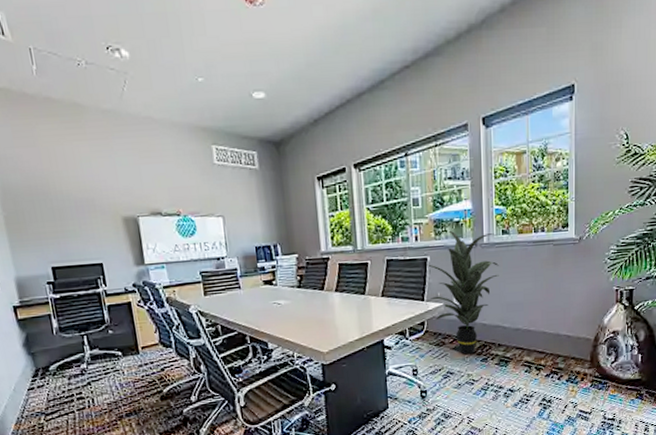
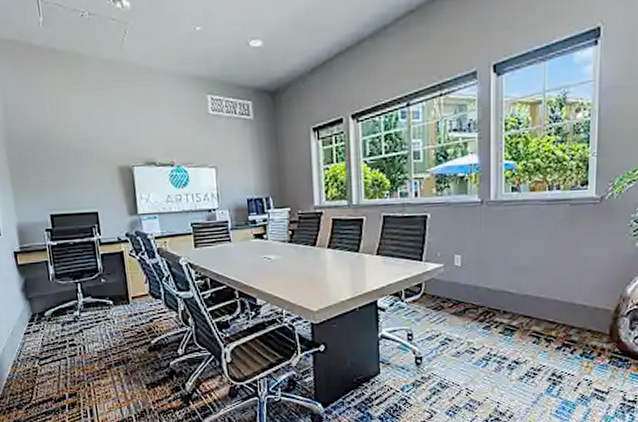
indoor plant: present [426,230,499,354] -> none [426,186,507,320]

